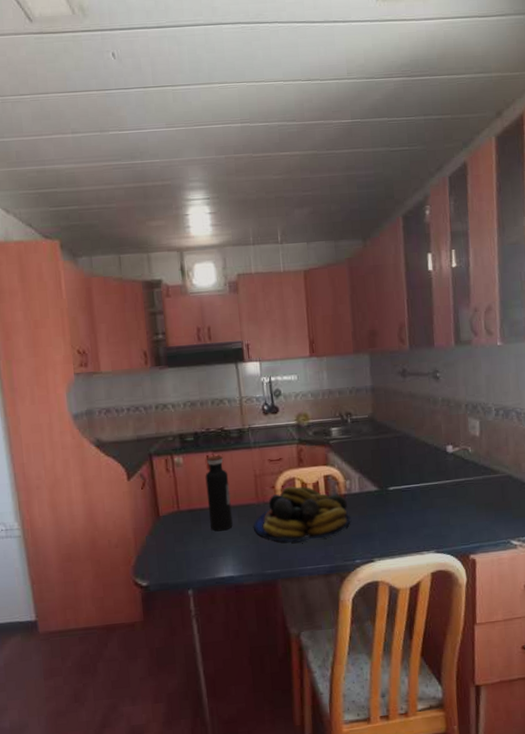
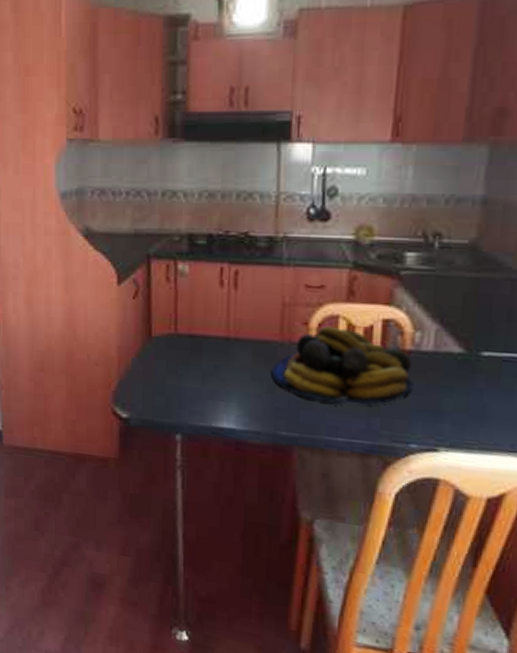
water bottle: present [205,455,233,532] -> none [214,269,247,370]

